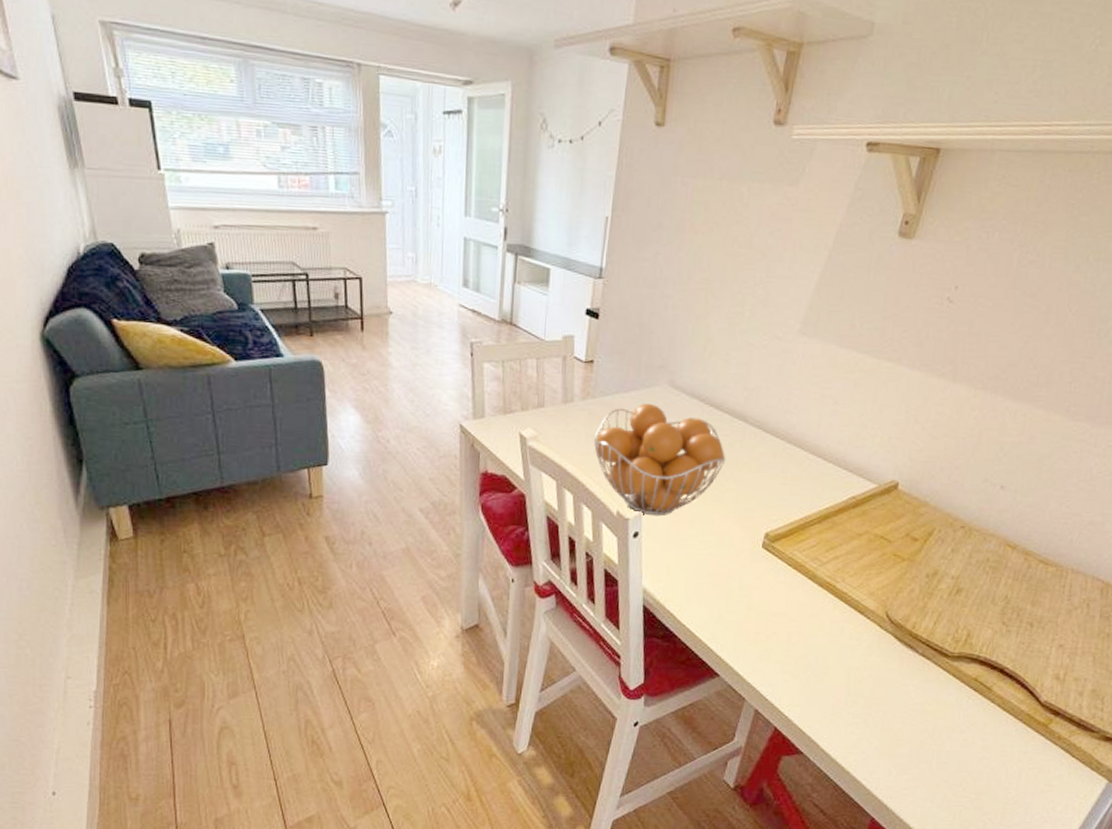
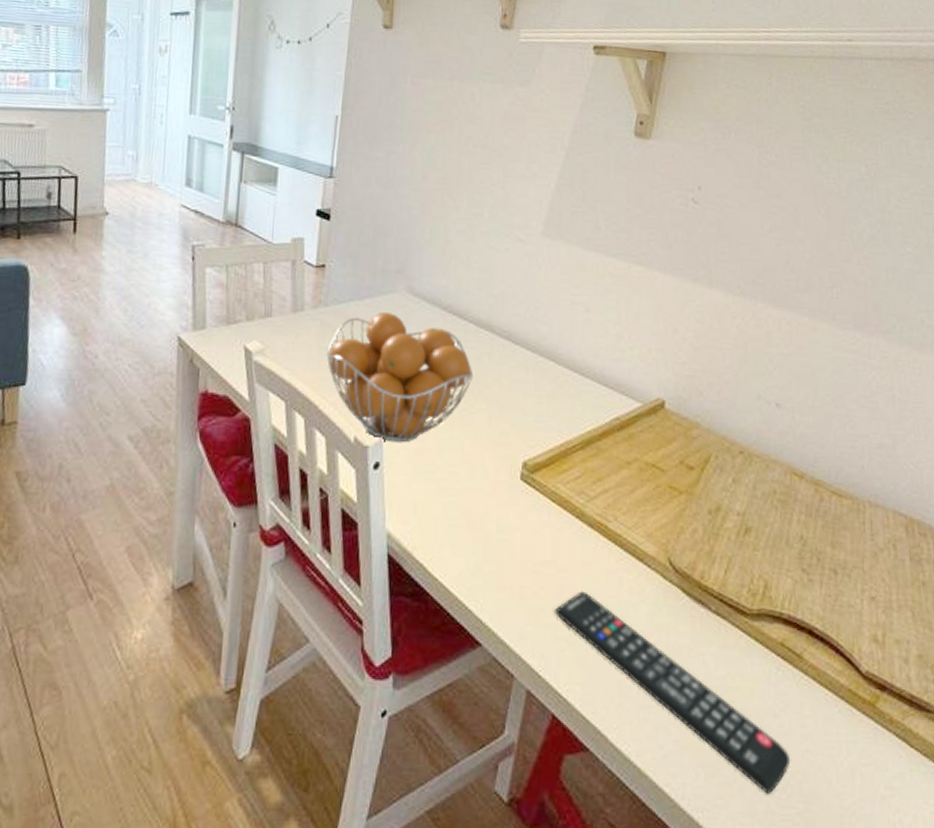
remote control: none [783,636,970,787] -> present [555,591,791,794]

